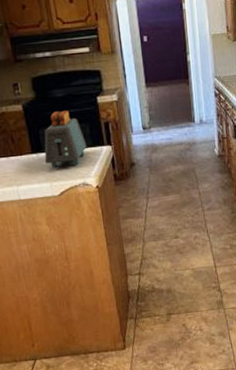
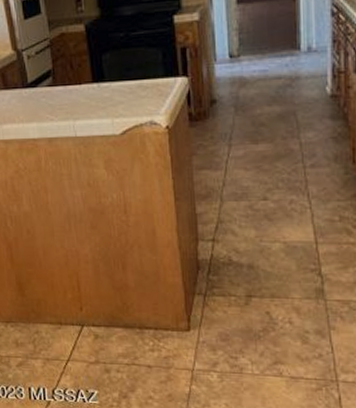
toaster: present [44,110,87,167] -> none [106,31,158,100]

